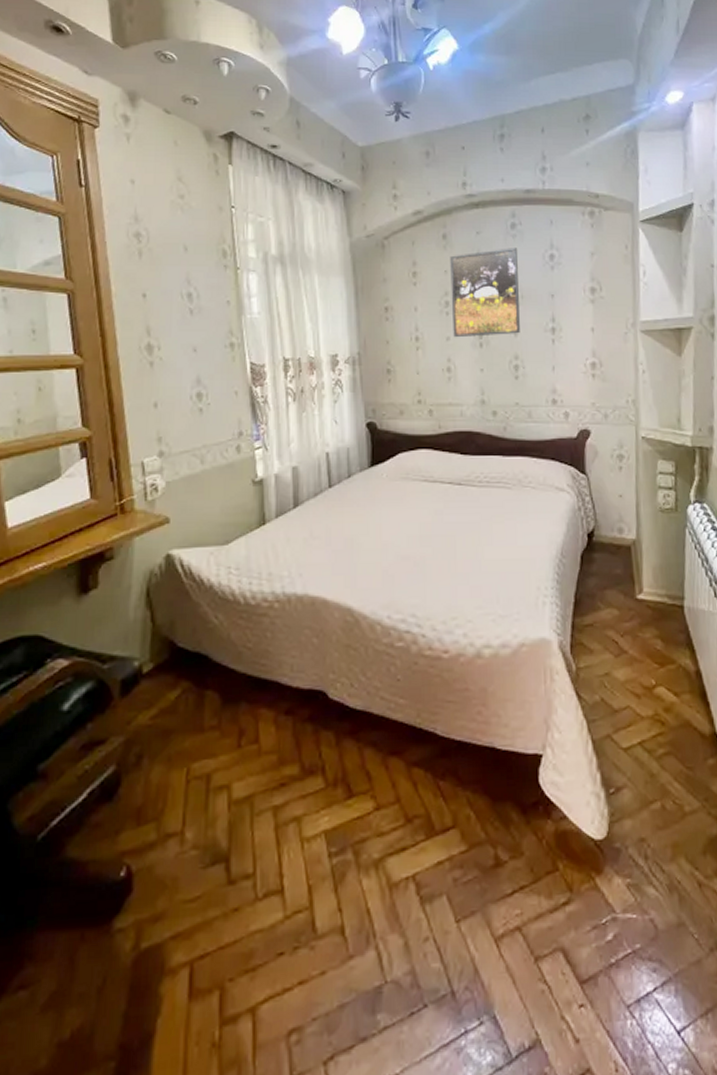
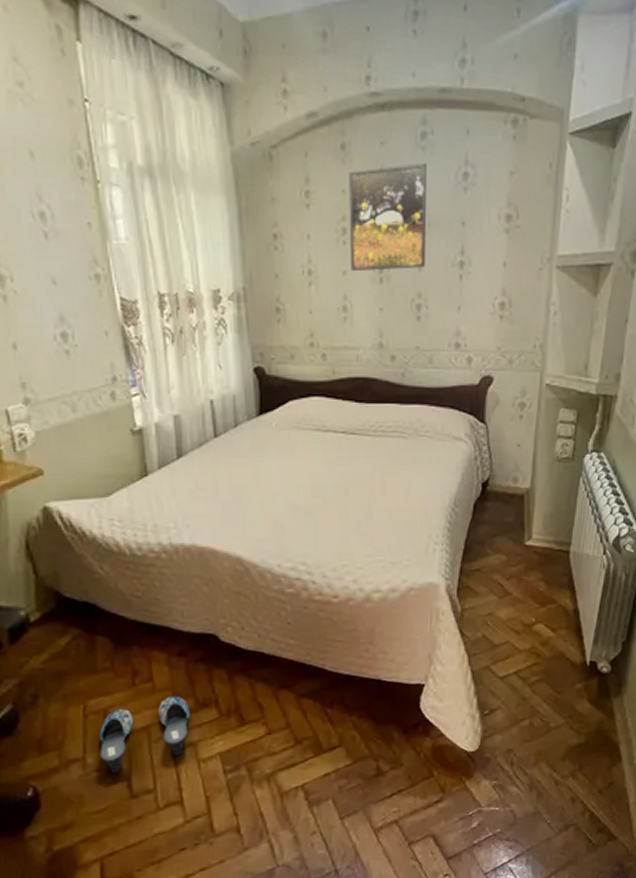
slippers: none [200,759,295,853] -> present [99,695,190,774]

